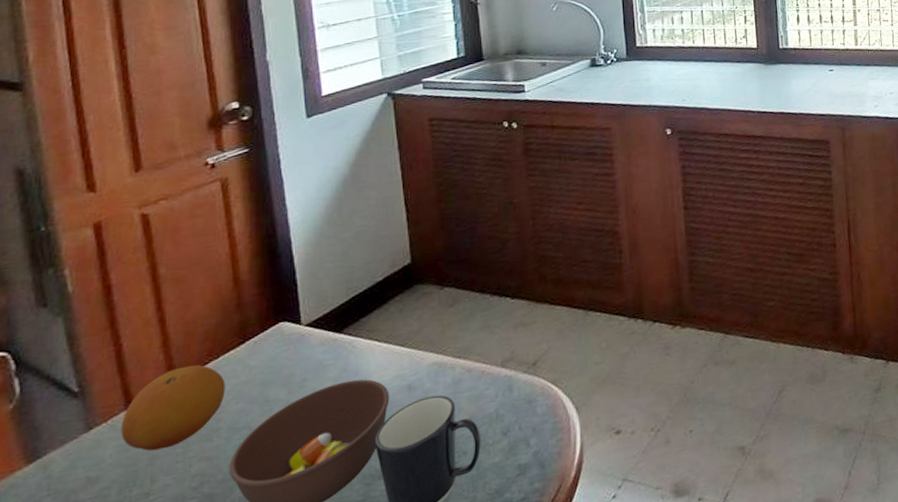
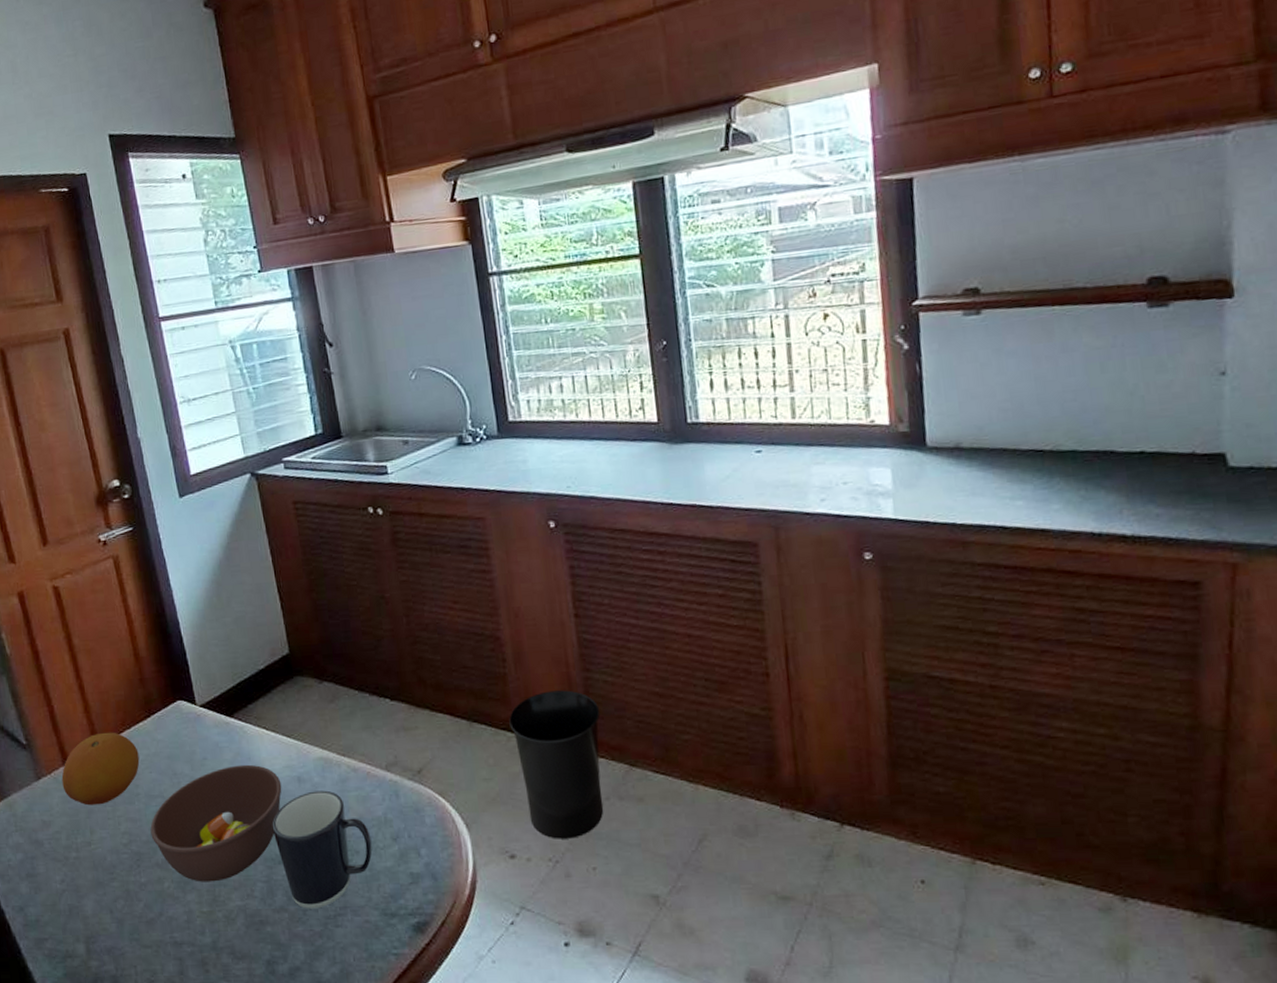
waste bin: none [622,273,702,410] -> present [509,690,603,839]

